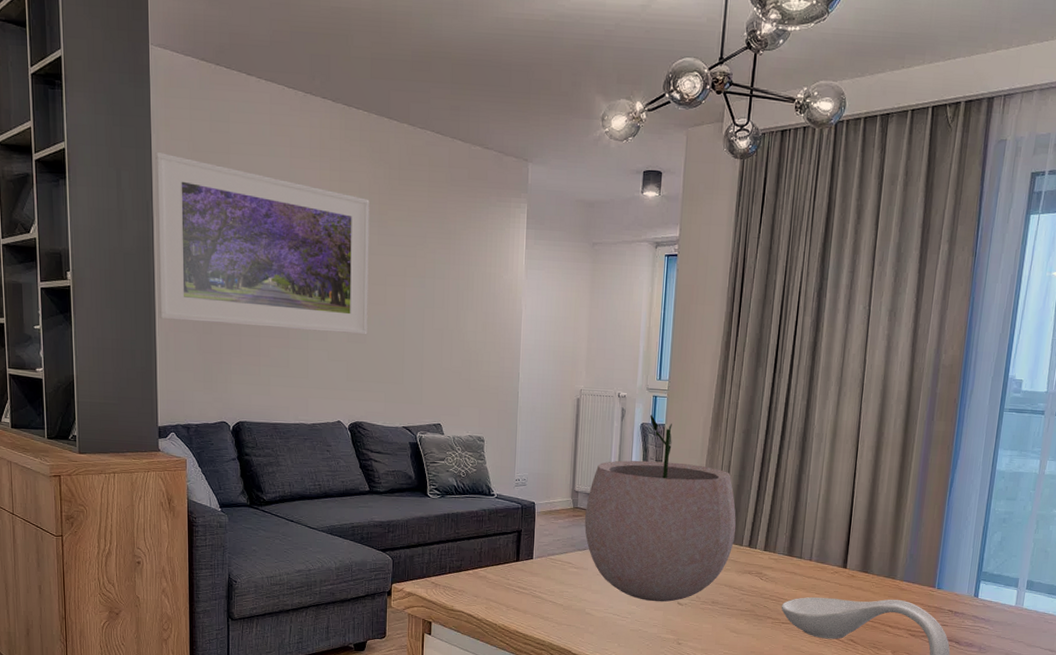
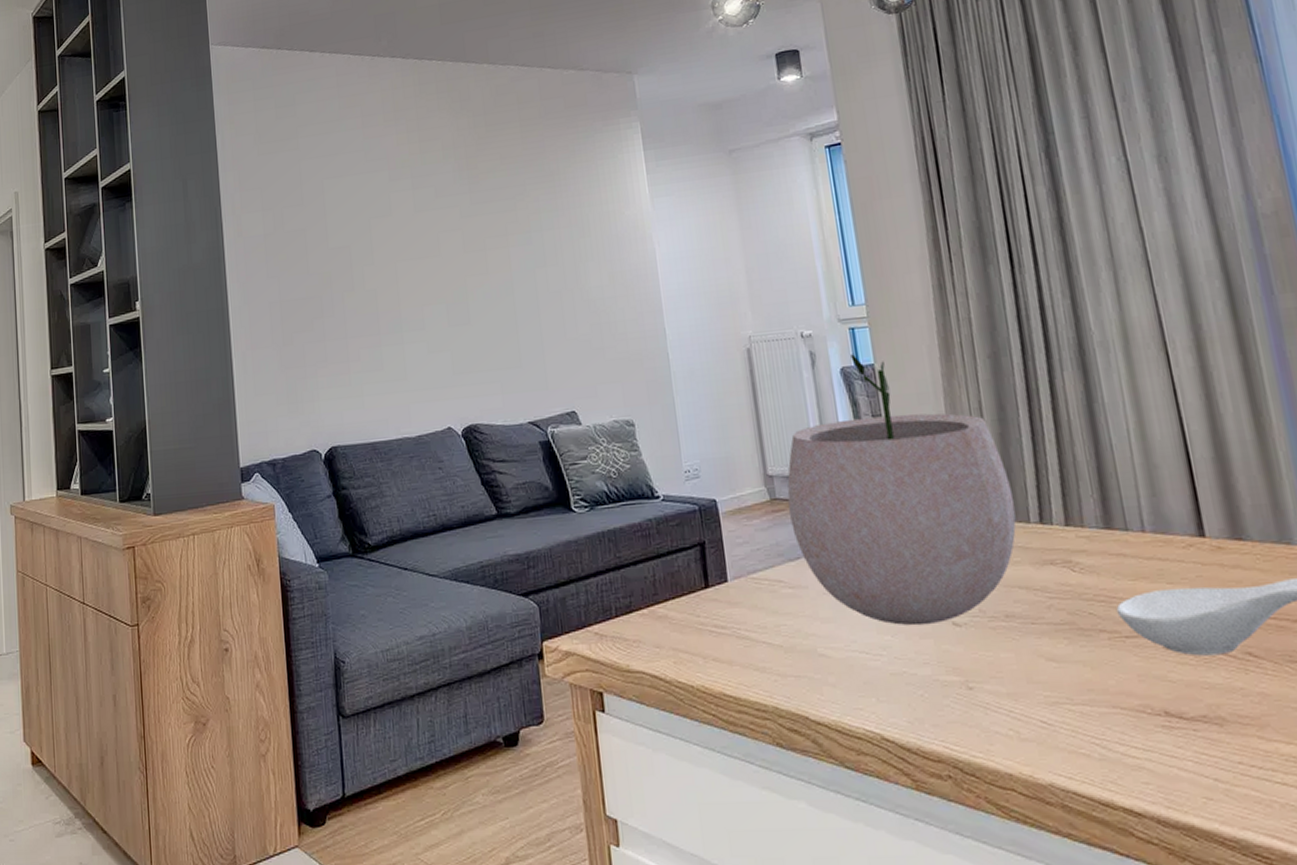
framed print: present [155,151,370,335] -> none [221,152,471,337]

